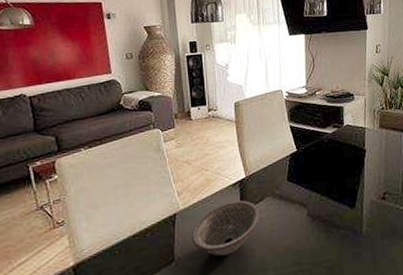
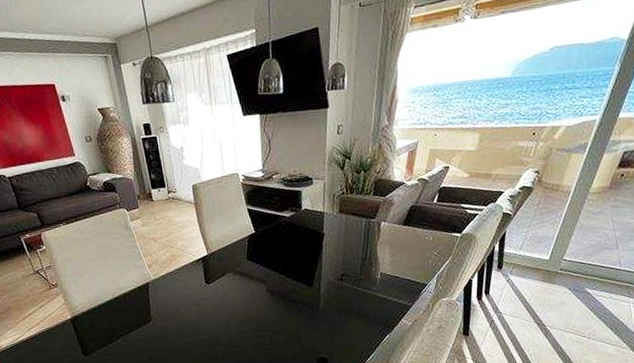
decorative bowl: present [191,200,260,256] -> none [163,274,223,320]

